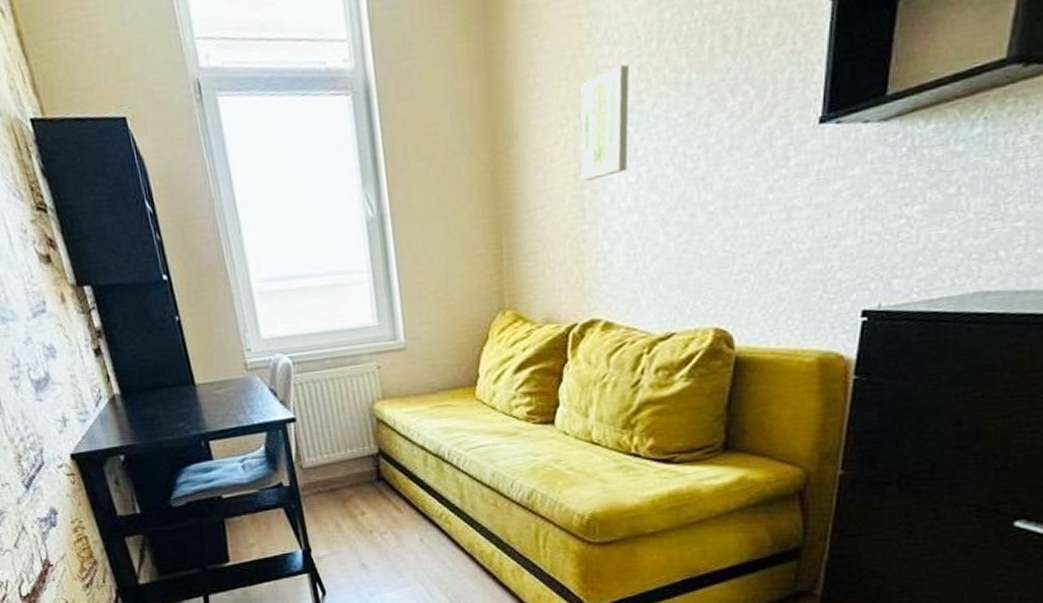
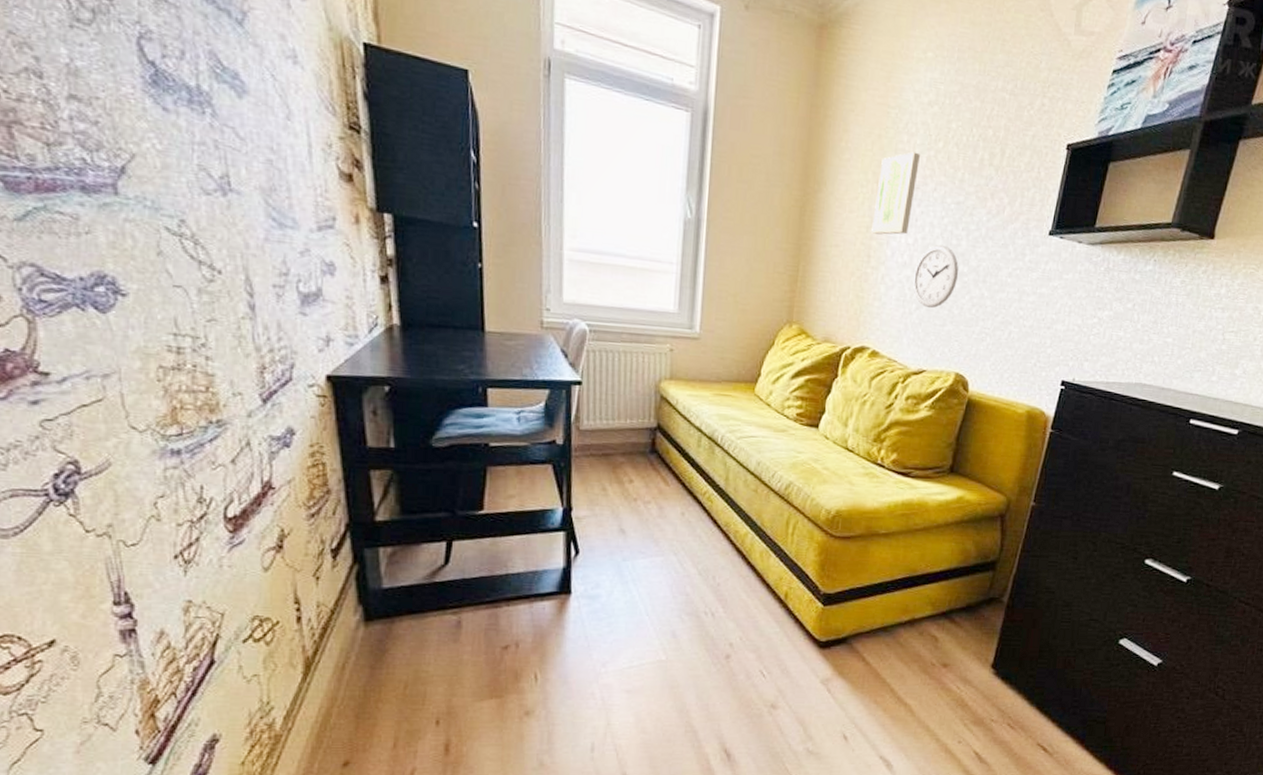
wall clock: none [642,172,700,257] -> present [912,244,959,309]

